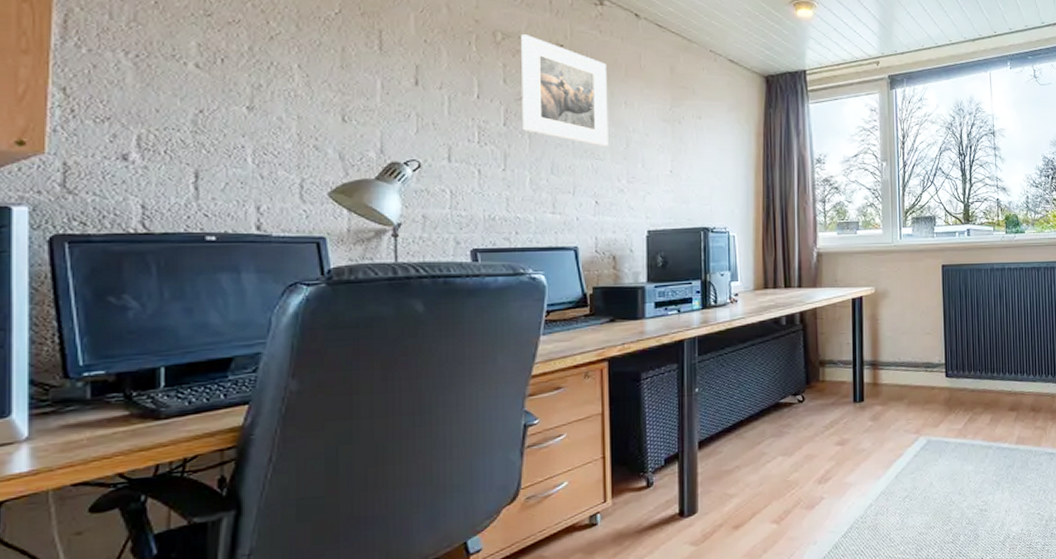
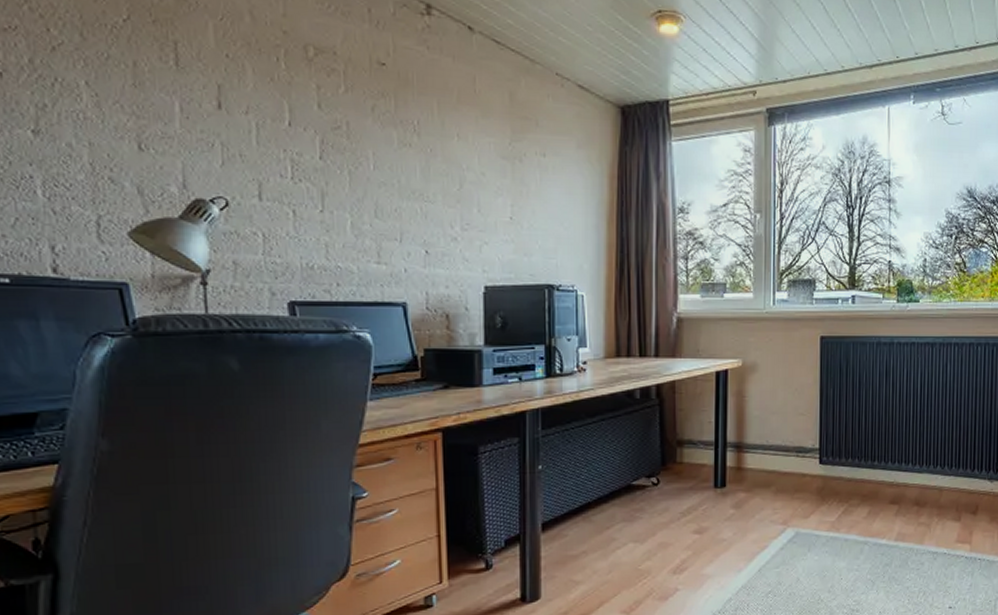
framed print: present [521,34,609,146] -> none [337,50,439,187]

